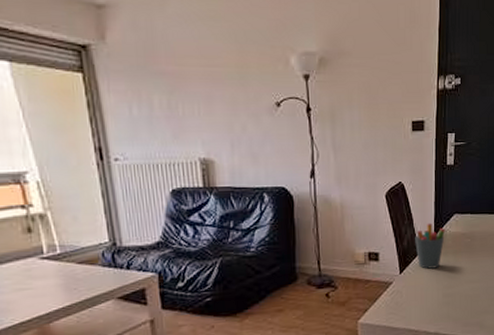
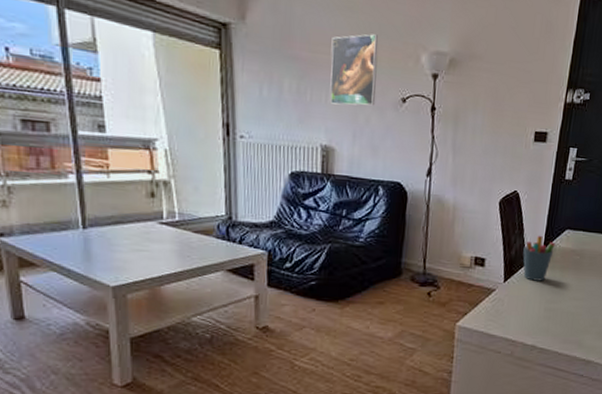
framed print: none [197,41,250,116] -> present [330,34,378,106]

